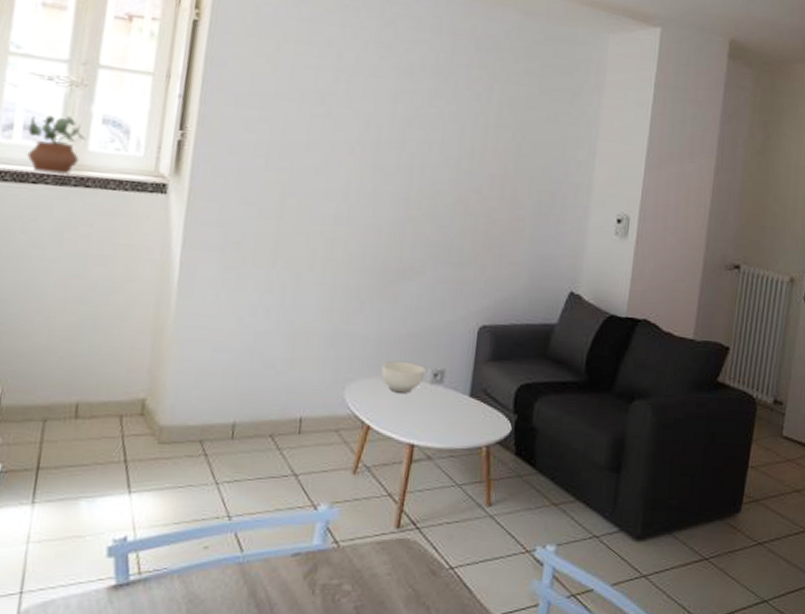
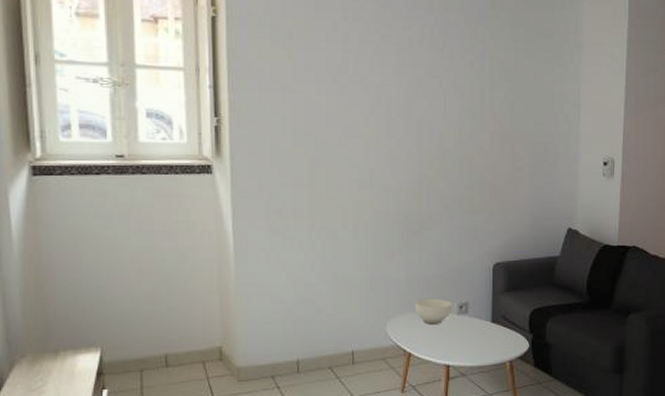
potted plant: present [26,115,87,175] -> none [83,113,136,166]

